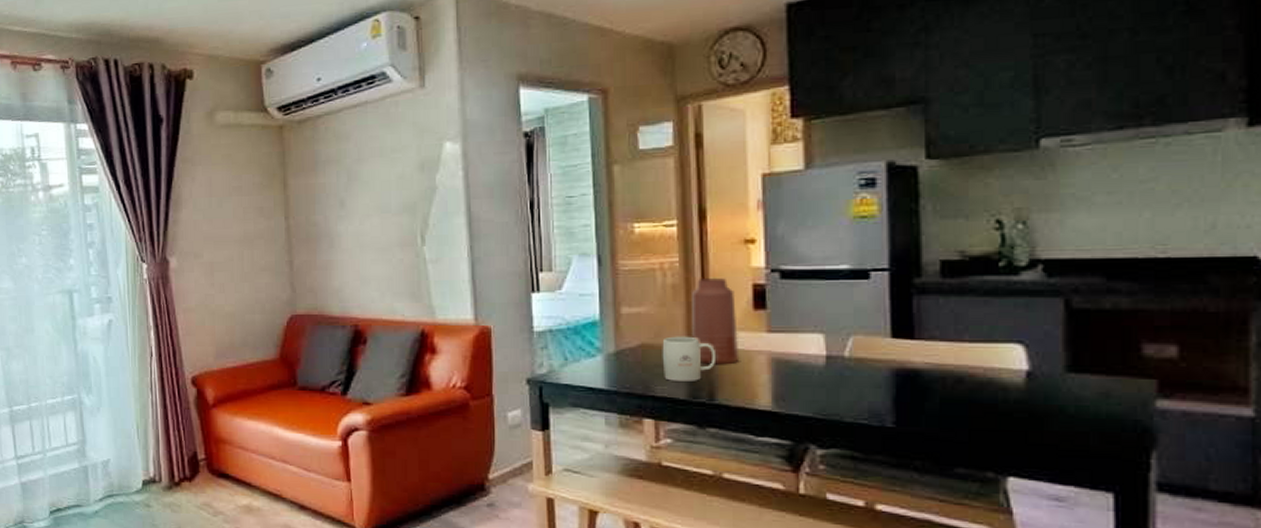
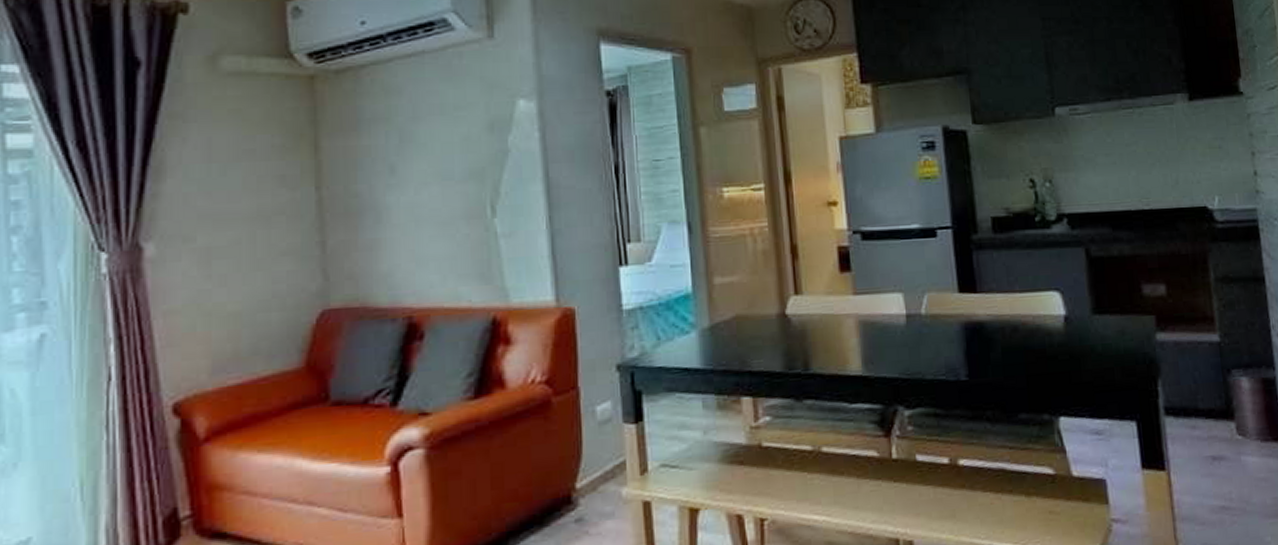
mug: present [662,336,717,383] -> none [756,304,809,354]
vase: present [692,278,740,365] -> none [782,242,830,333]

